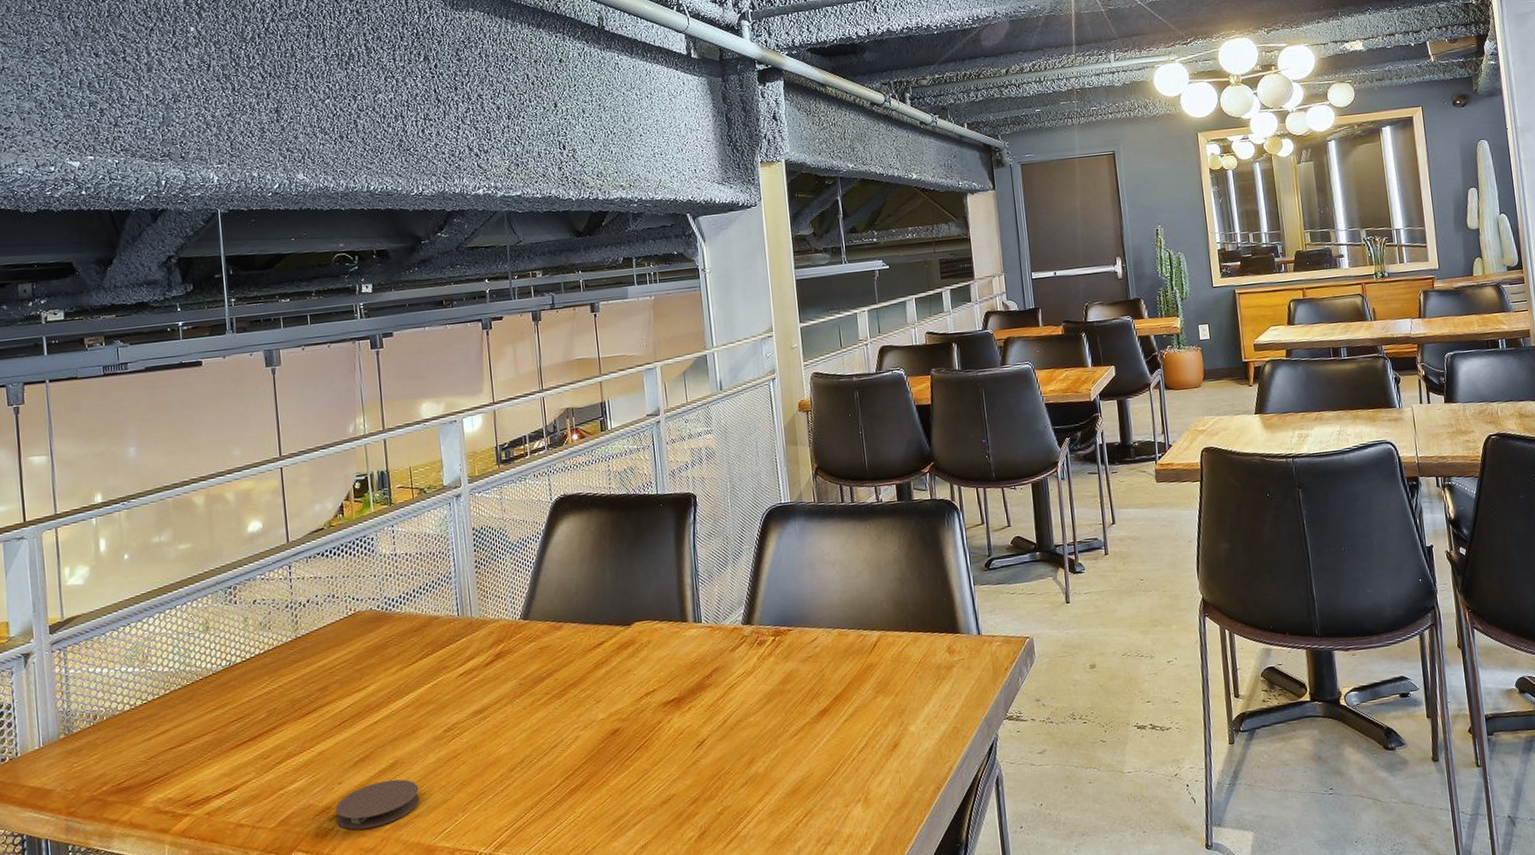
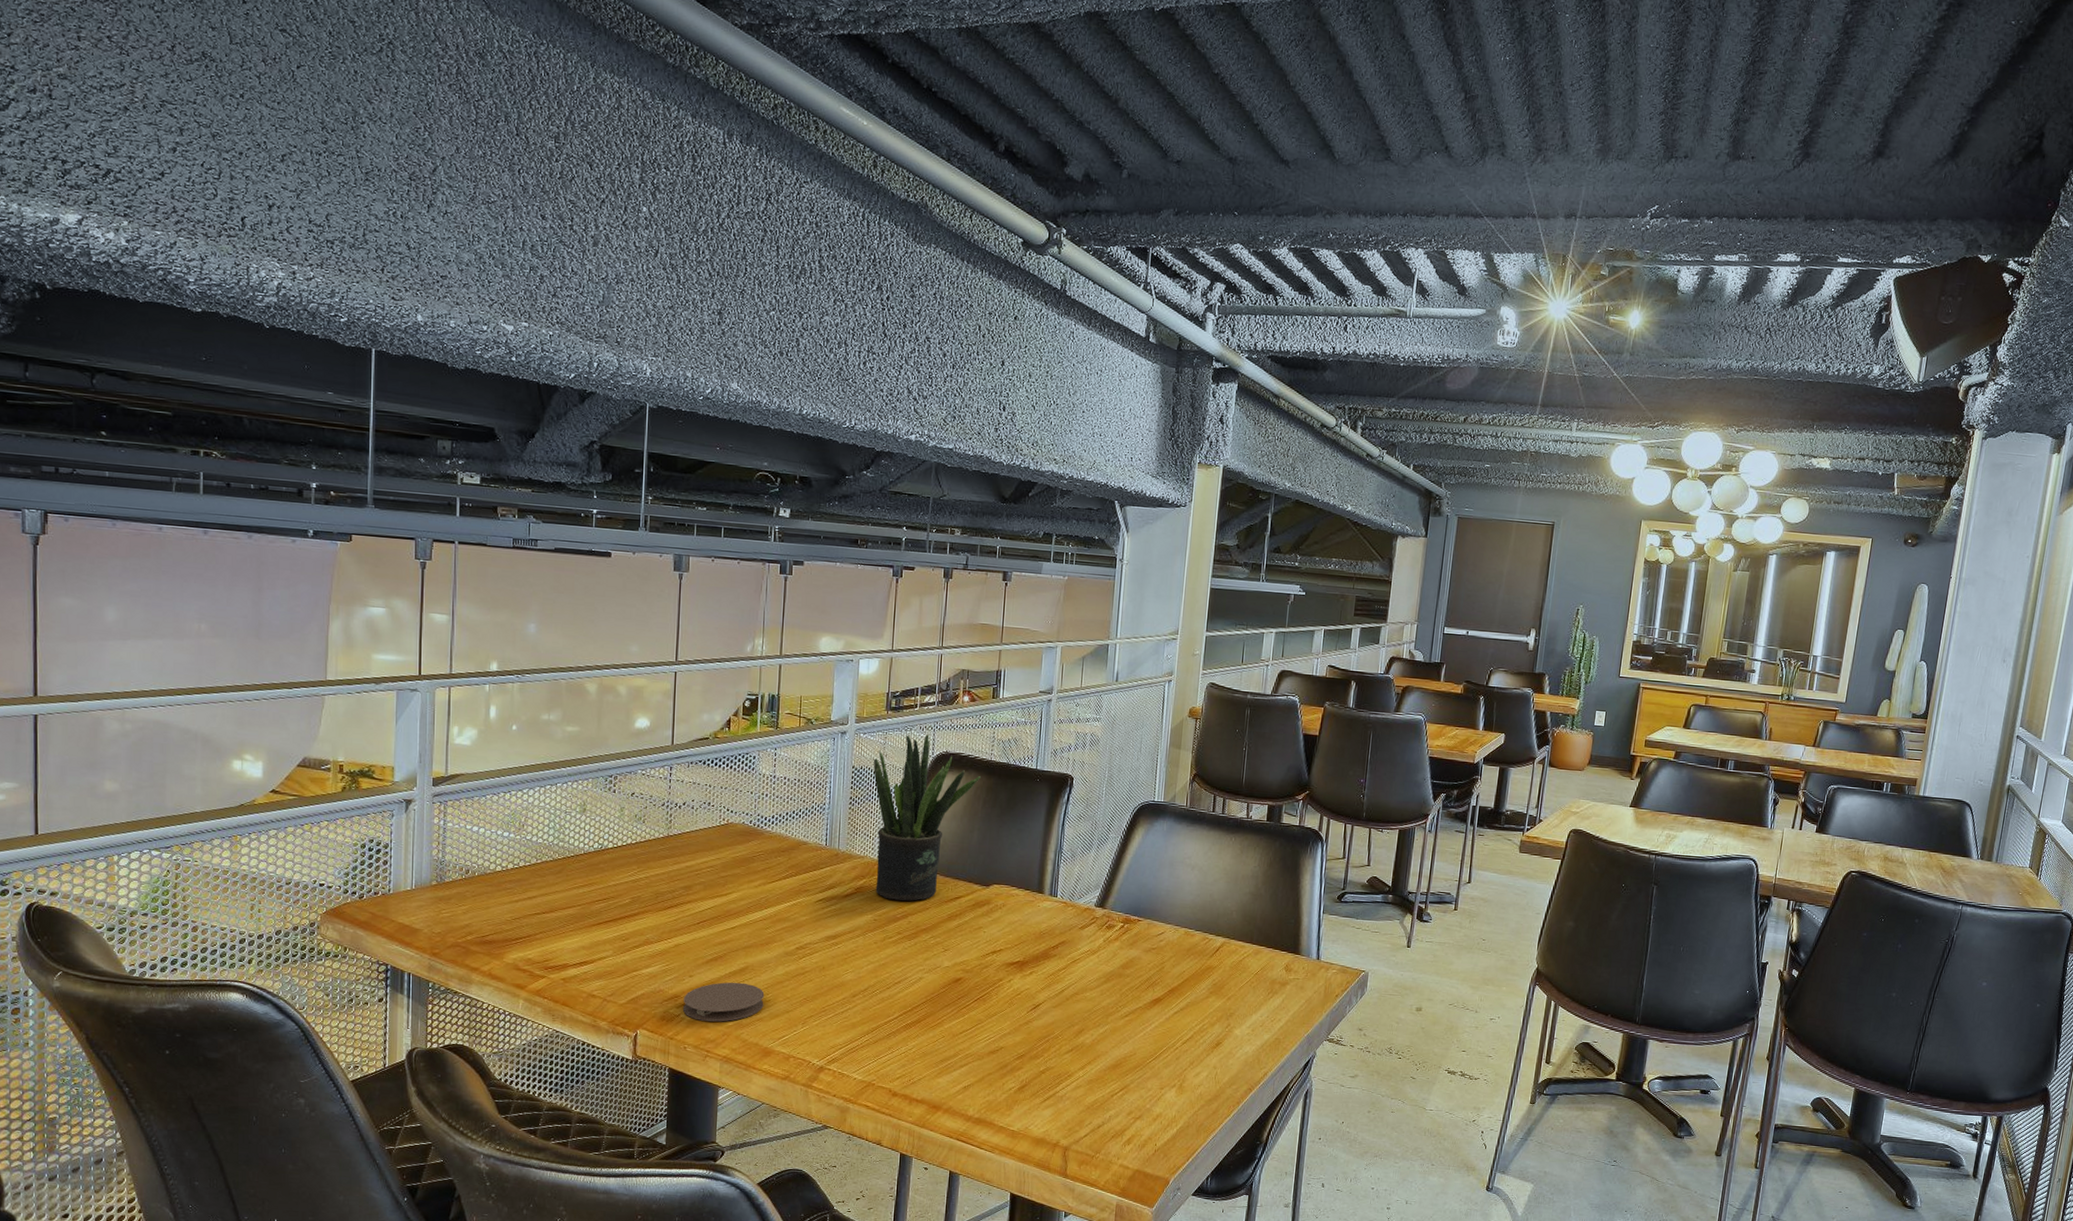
potted plant: none [493,480,603,660] -> present [873,734,981,901]

